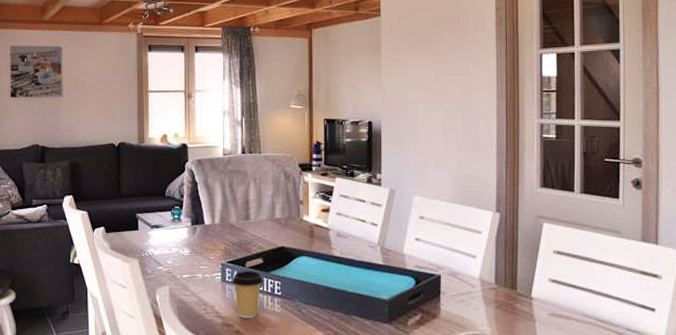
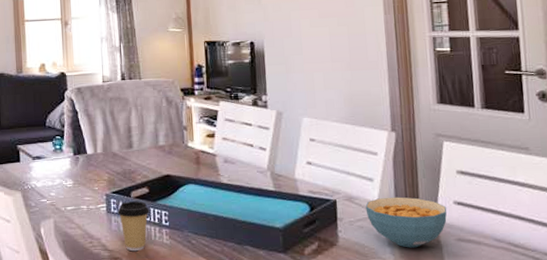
cereal bowl: none [467,273,542,321] -> present [365,197,447,248]

